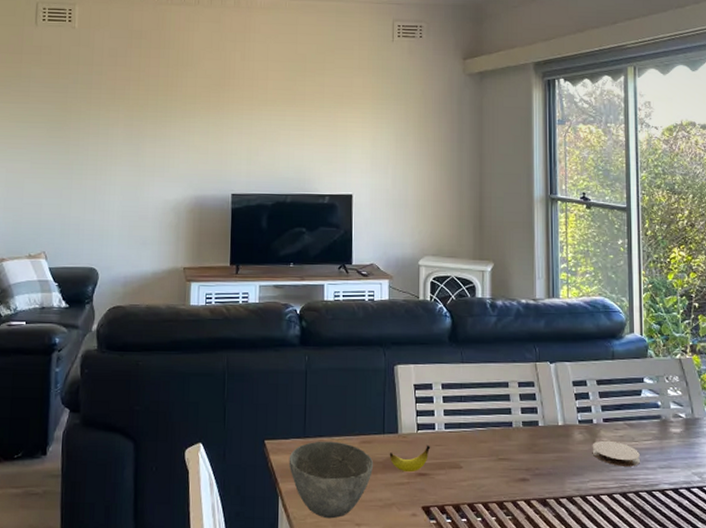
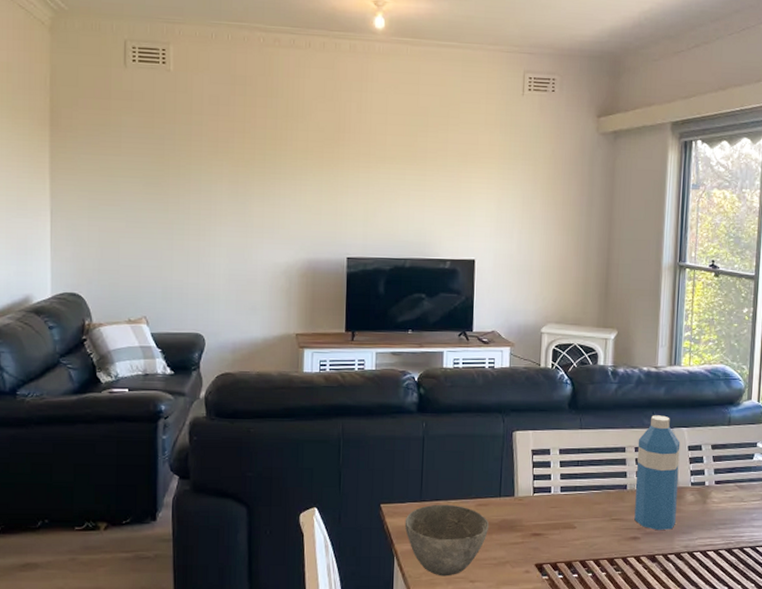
banana: present [389,445,431,473] -> none [504,507,546,533]
water bottle: none [521,349,565,472] -> present [634,415,681,531]
coaster: present [592,440,640,467] -> none [702,501,747,525]

